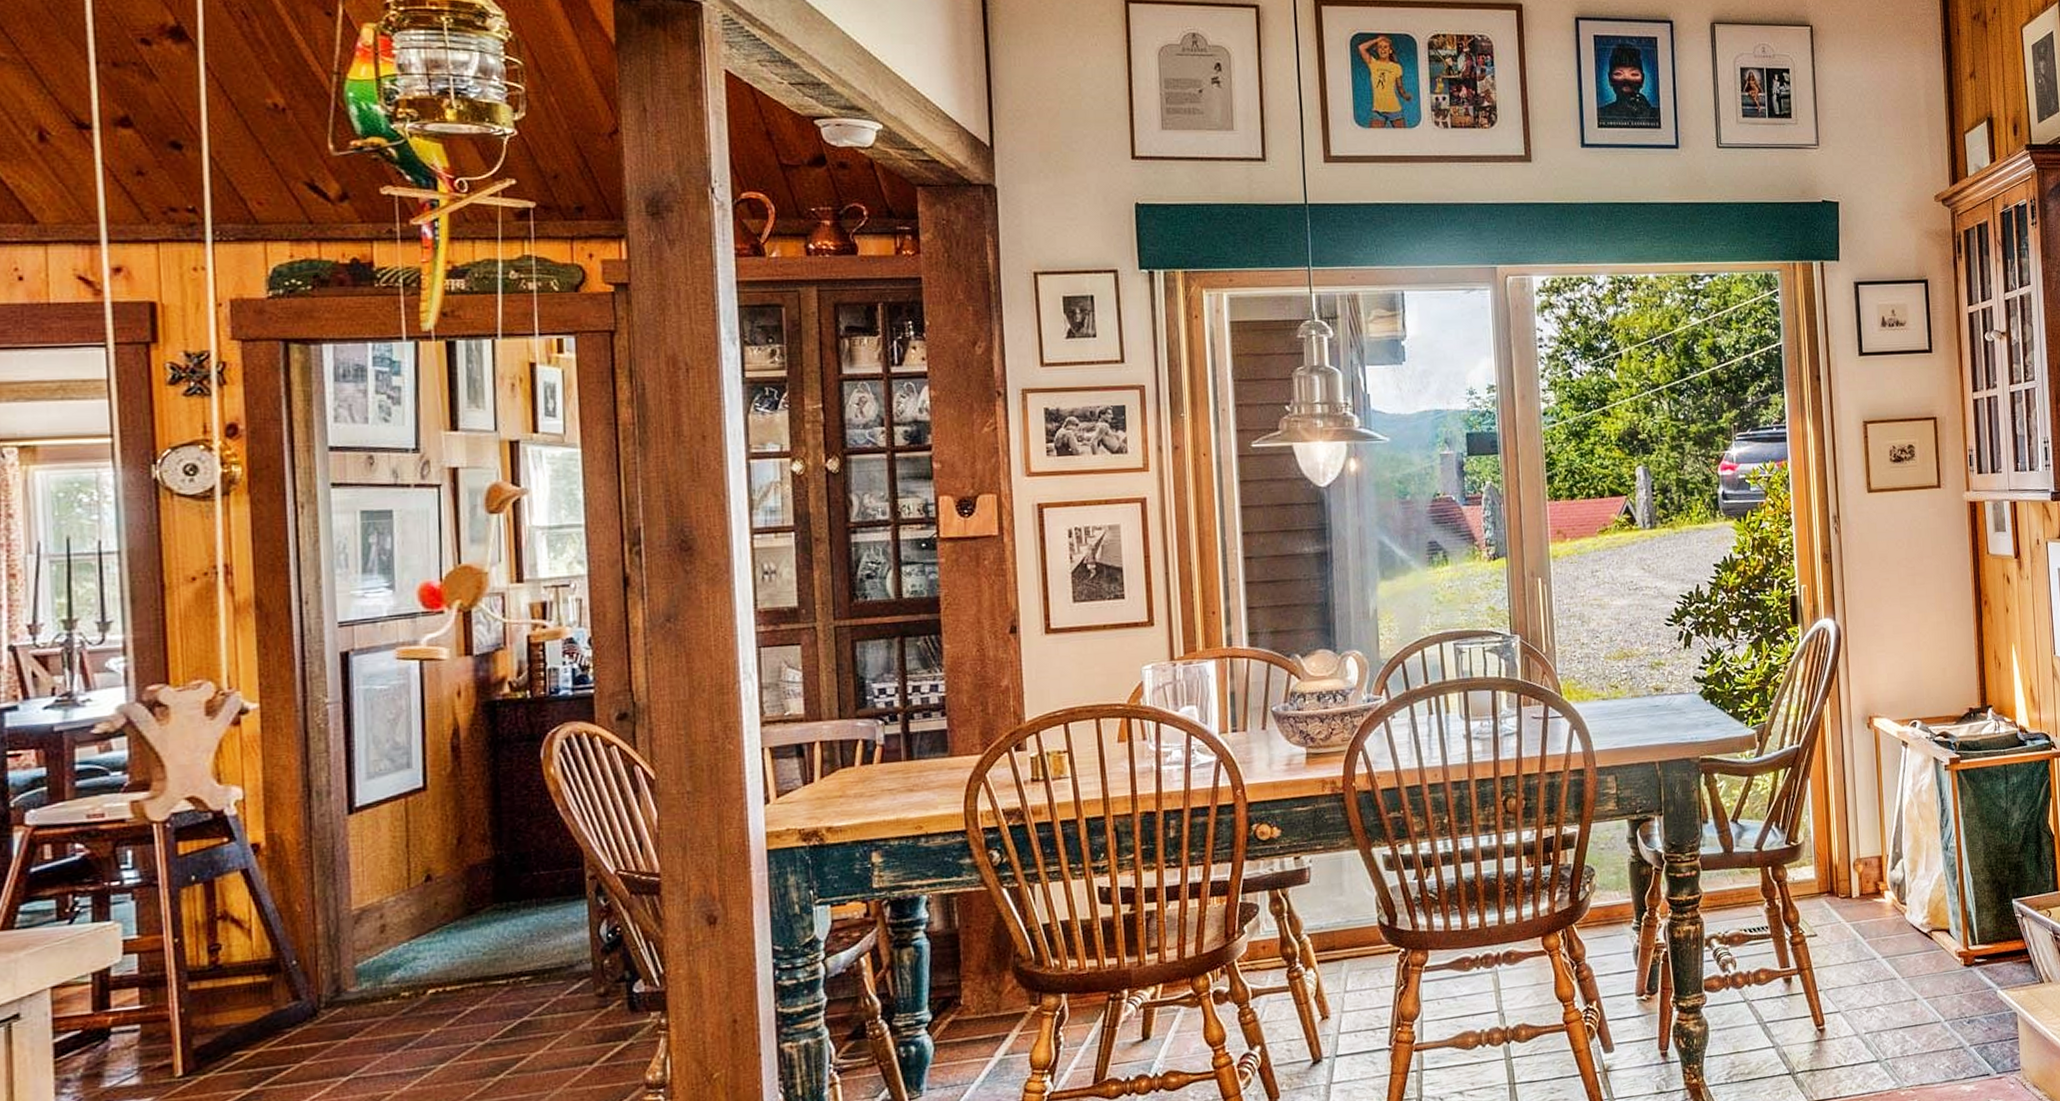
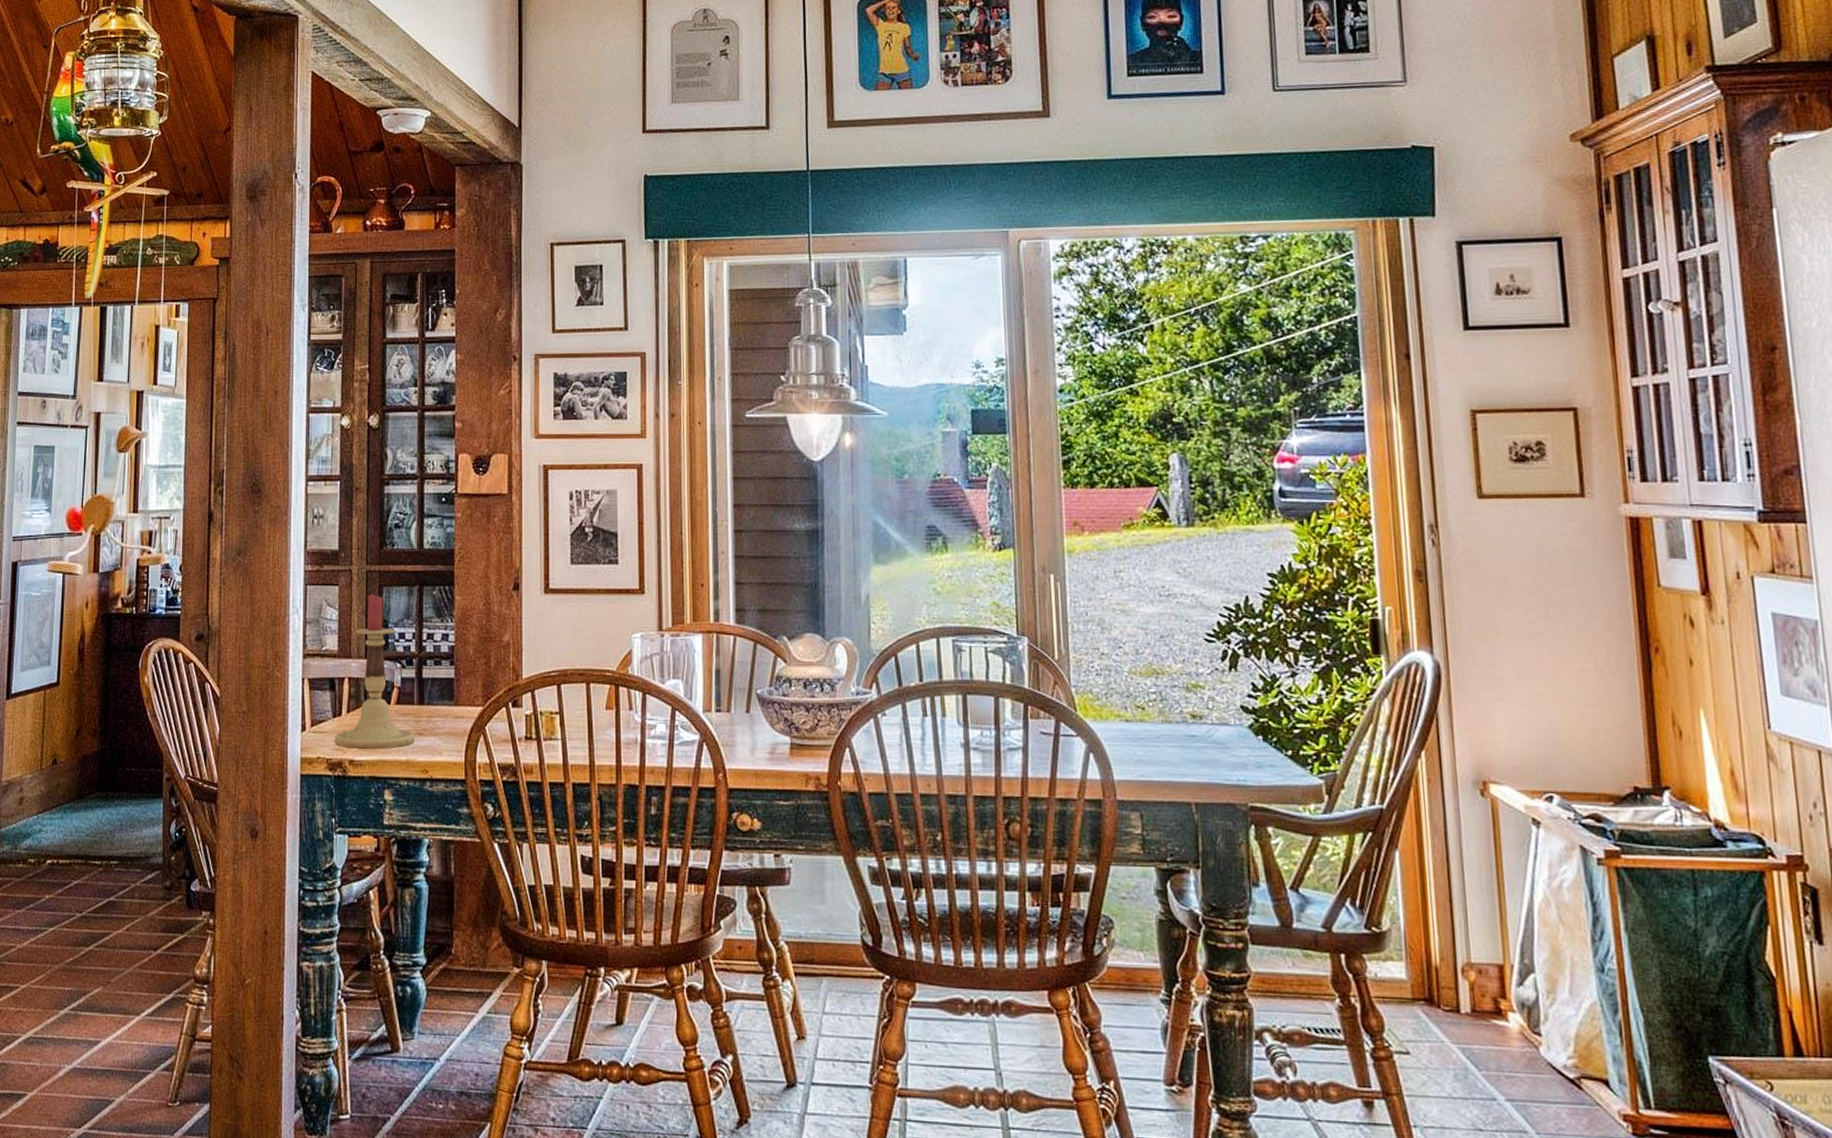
candlestick: none [807,649,904,816] -> present [335,593,414,749]

